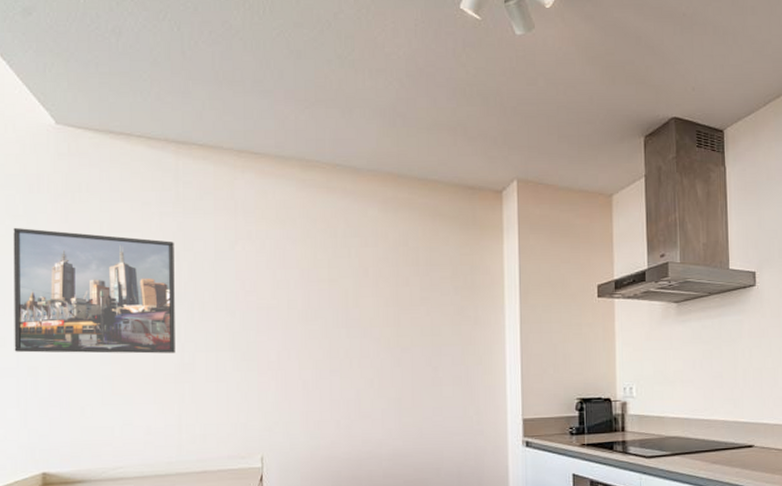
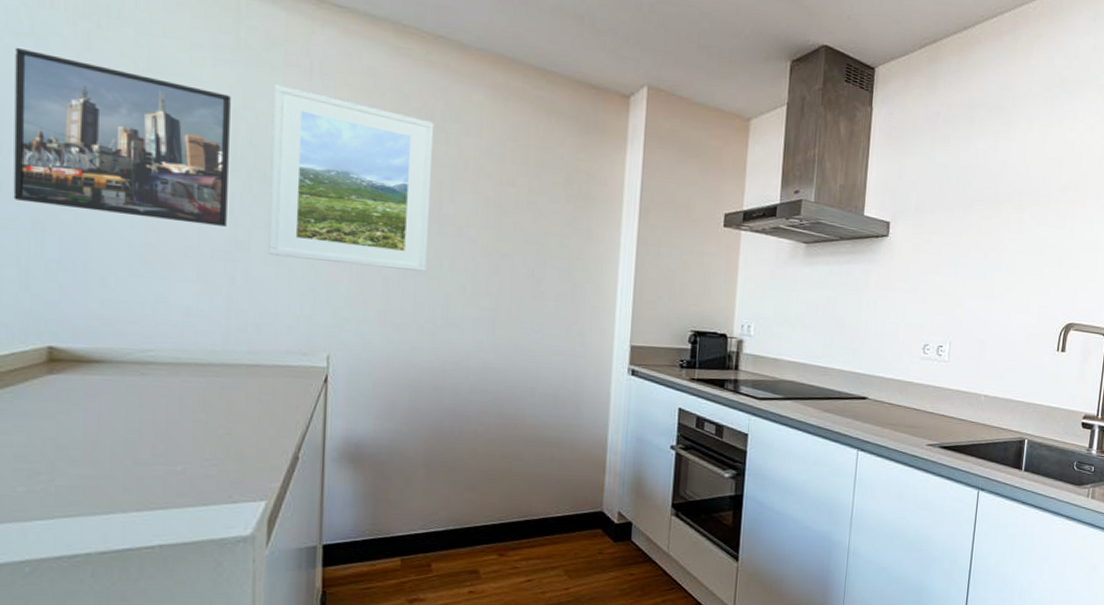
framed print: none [208,227,340,374] -> present [268,85,434,272]

